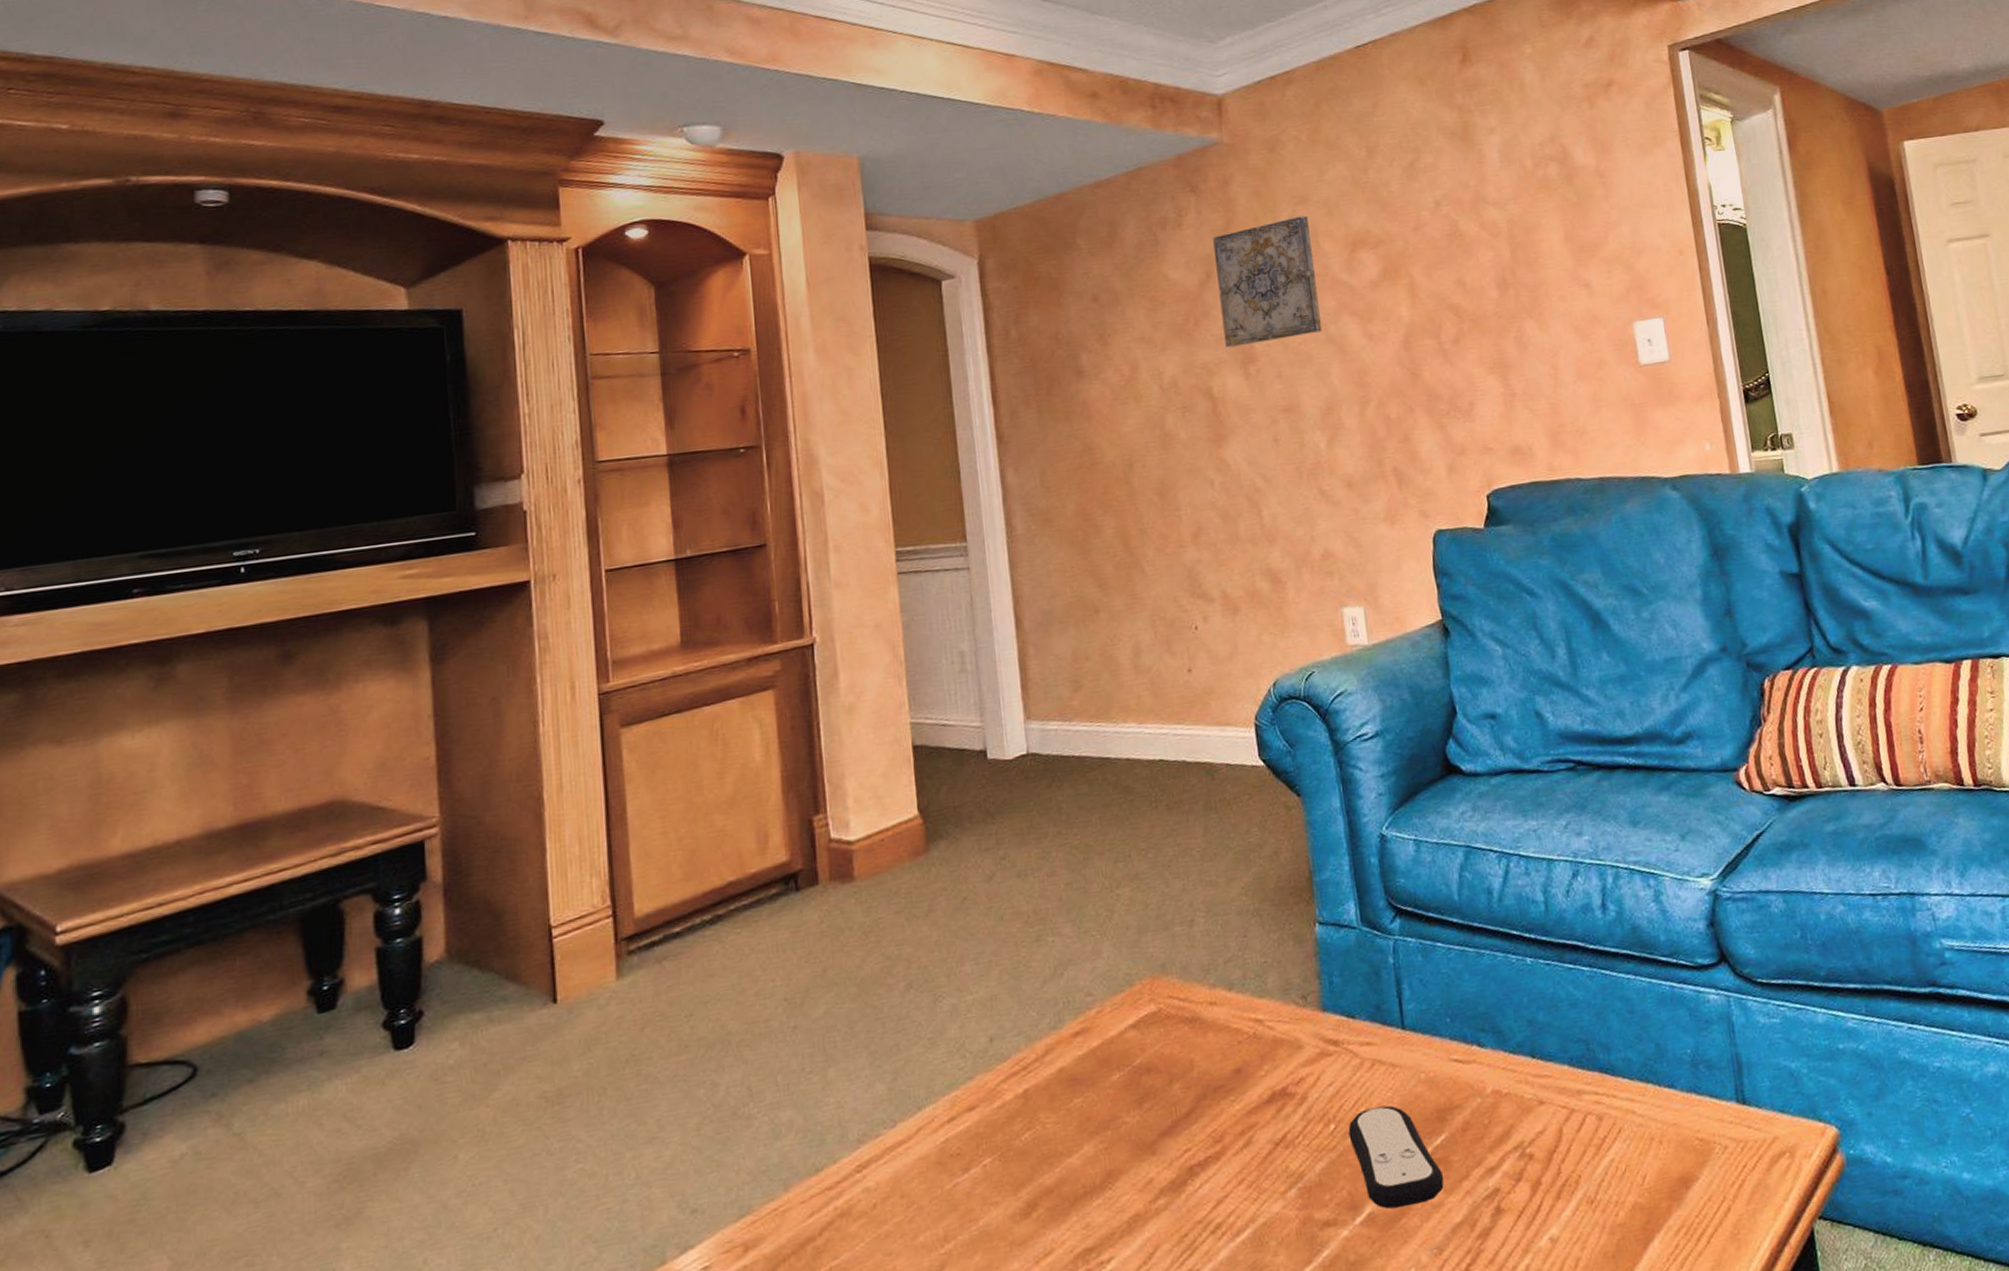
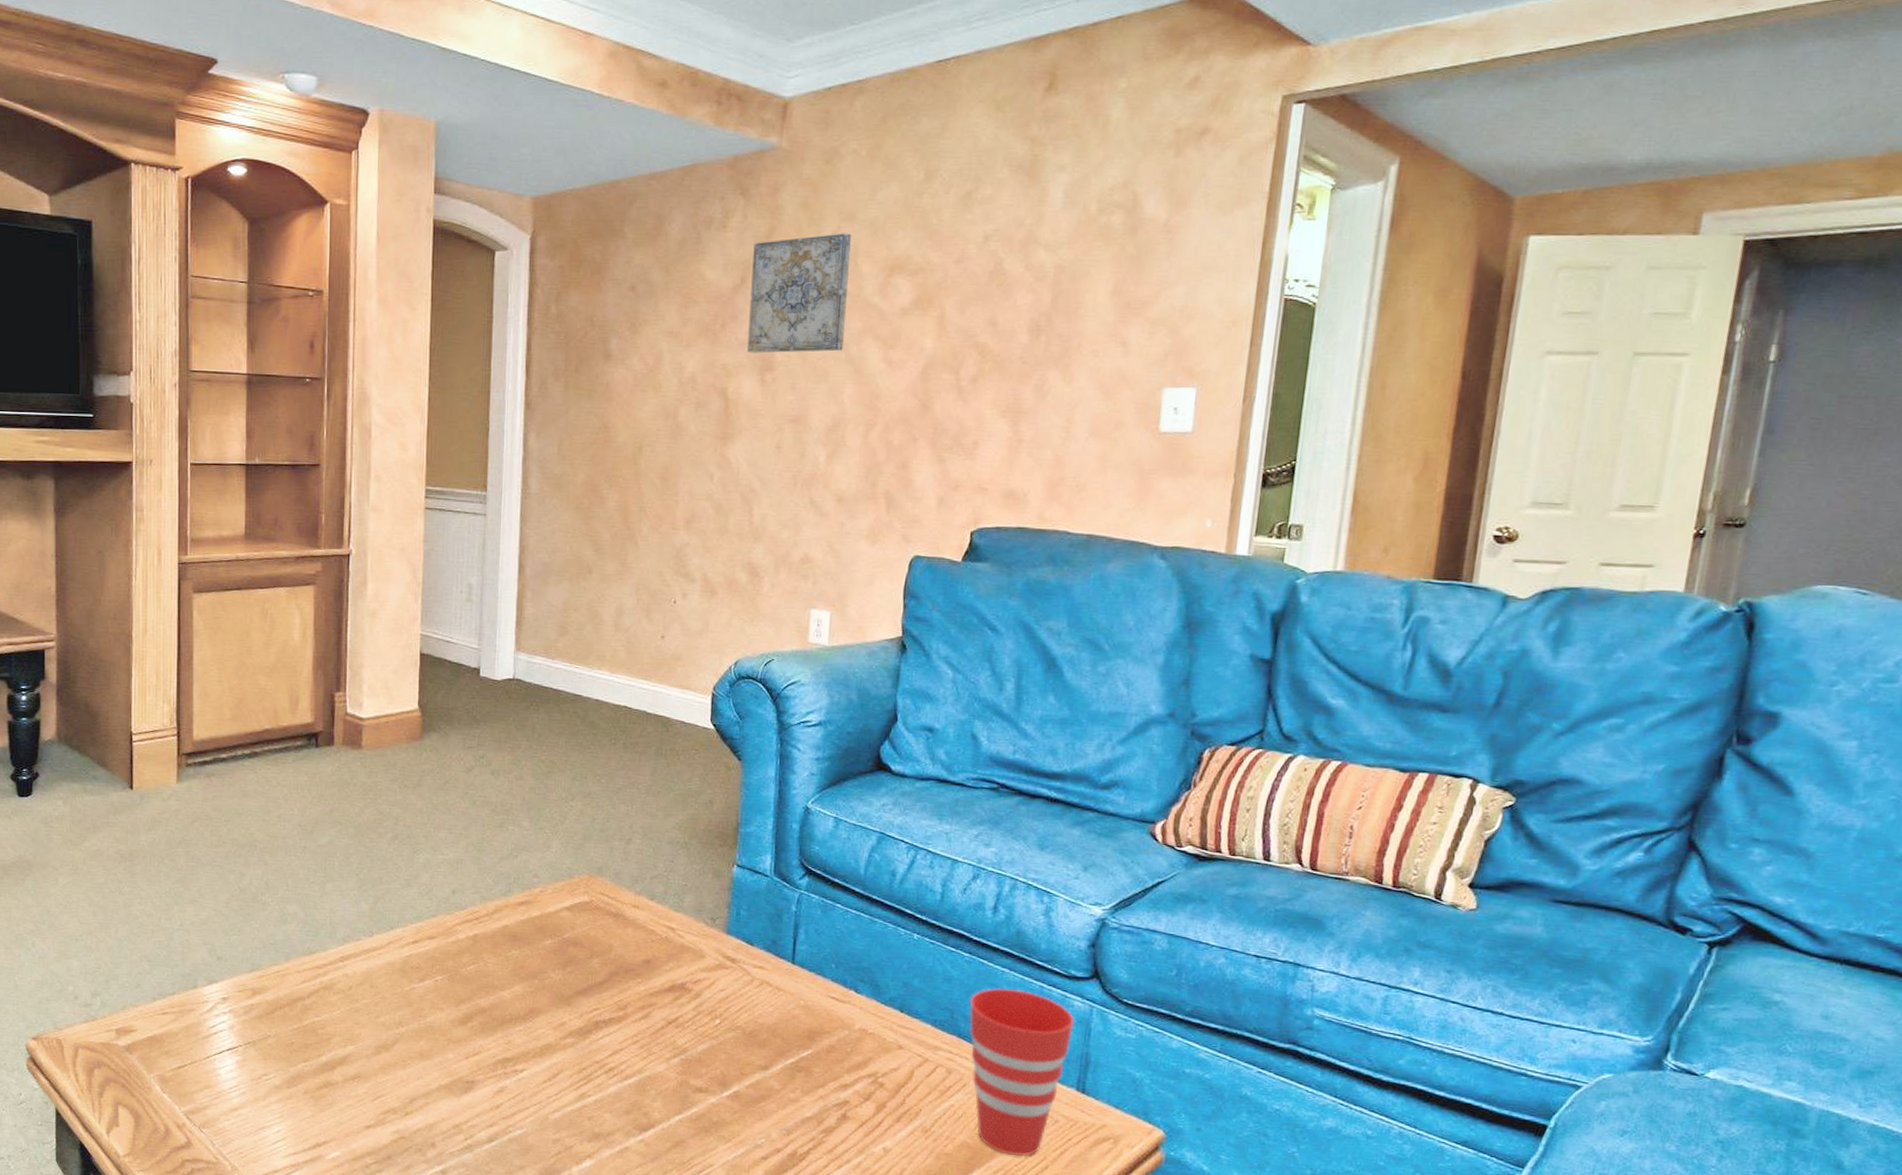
remote control: present [1348,1105,1444,1209] -> none [730,1015,804,1095]
cup: none [1602,995,1718,1205] -> present [970,987,1075,1157]

